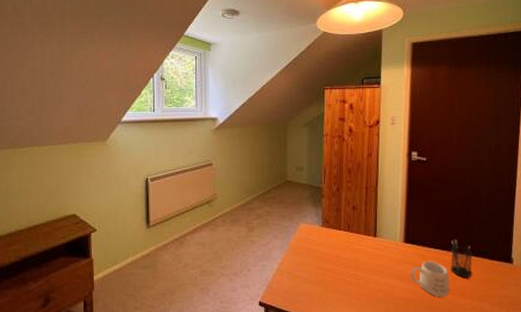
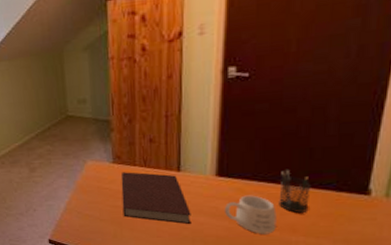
notebook: none [328,235,385,288] -> present [121,172,192,225]

